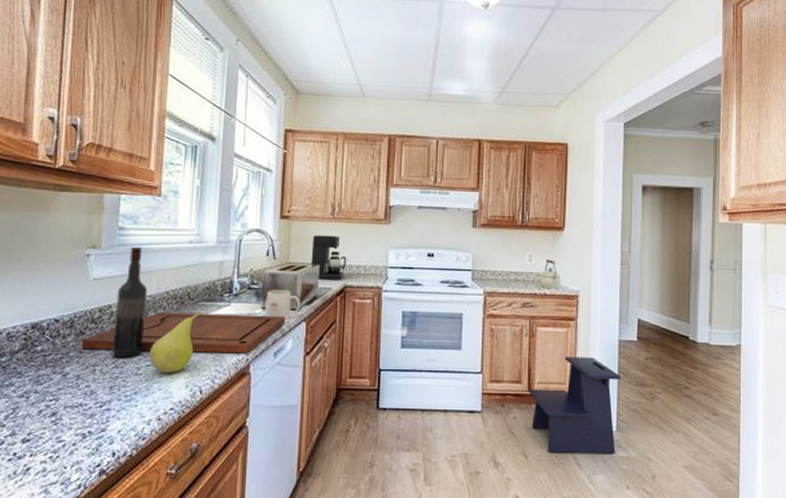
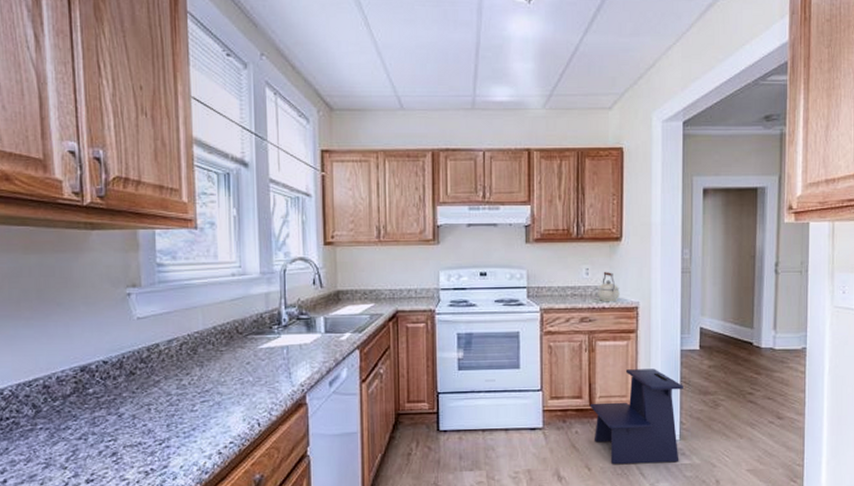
cutting board: present [81,312,286,354] -> none [133,344,339,389]
wine bottle: present [112,247,148,358] -> none [163,283,195,396]
fruit: present [149,312,201,374] -> none [202,345,251,409]
toaster: present [260,263,320,312] -> none [310,290,370,341]
mug: present [264,290,300,320] -> none [316,319,352,349]
coffee maker: present [310,235,347,280] -> none [359,260,396,306]

